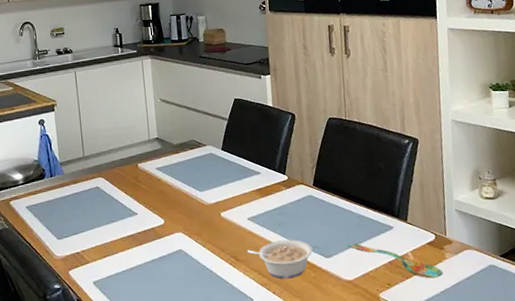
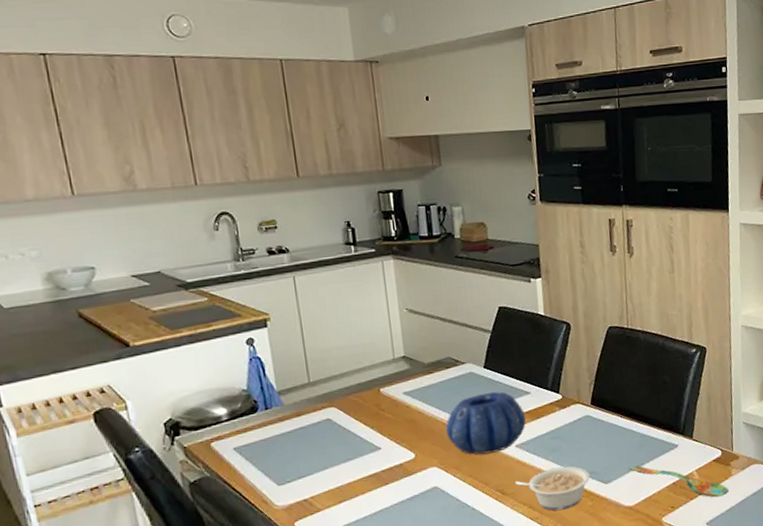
decorative bowl: none [189,170,257,225] -> present [445,391,526,455]

